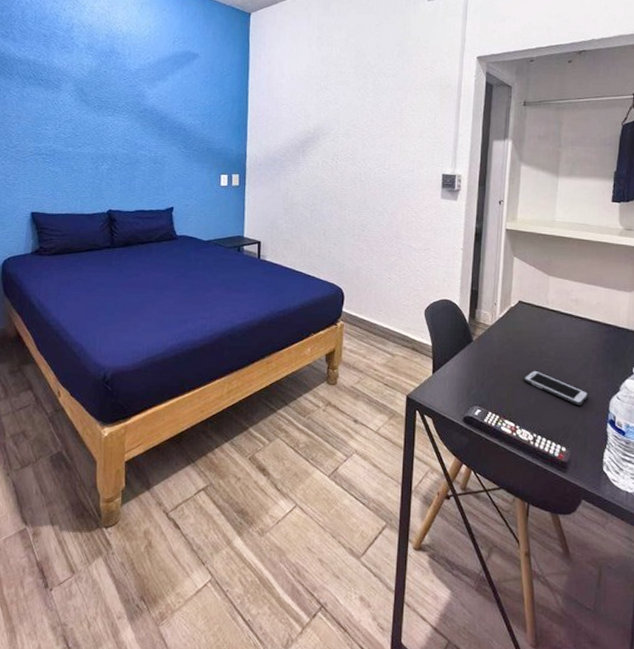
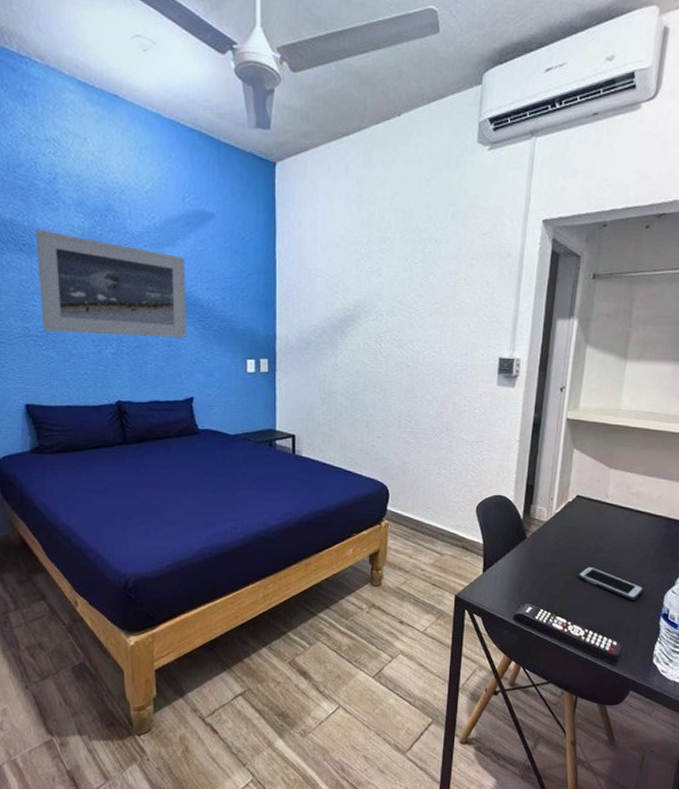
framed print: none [51,68,173,156] -> present [35,229,187,338]

